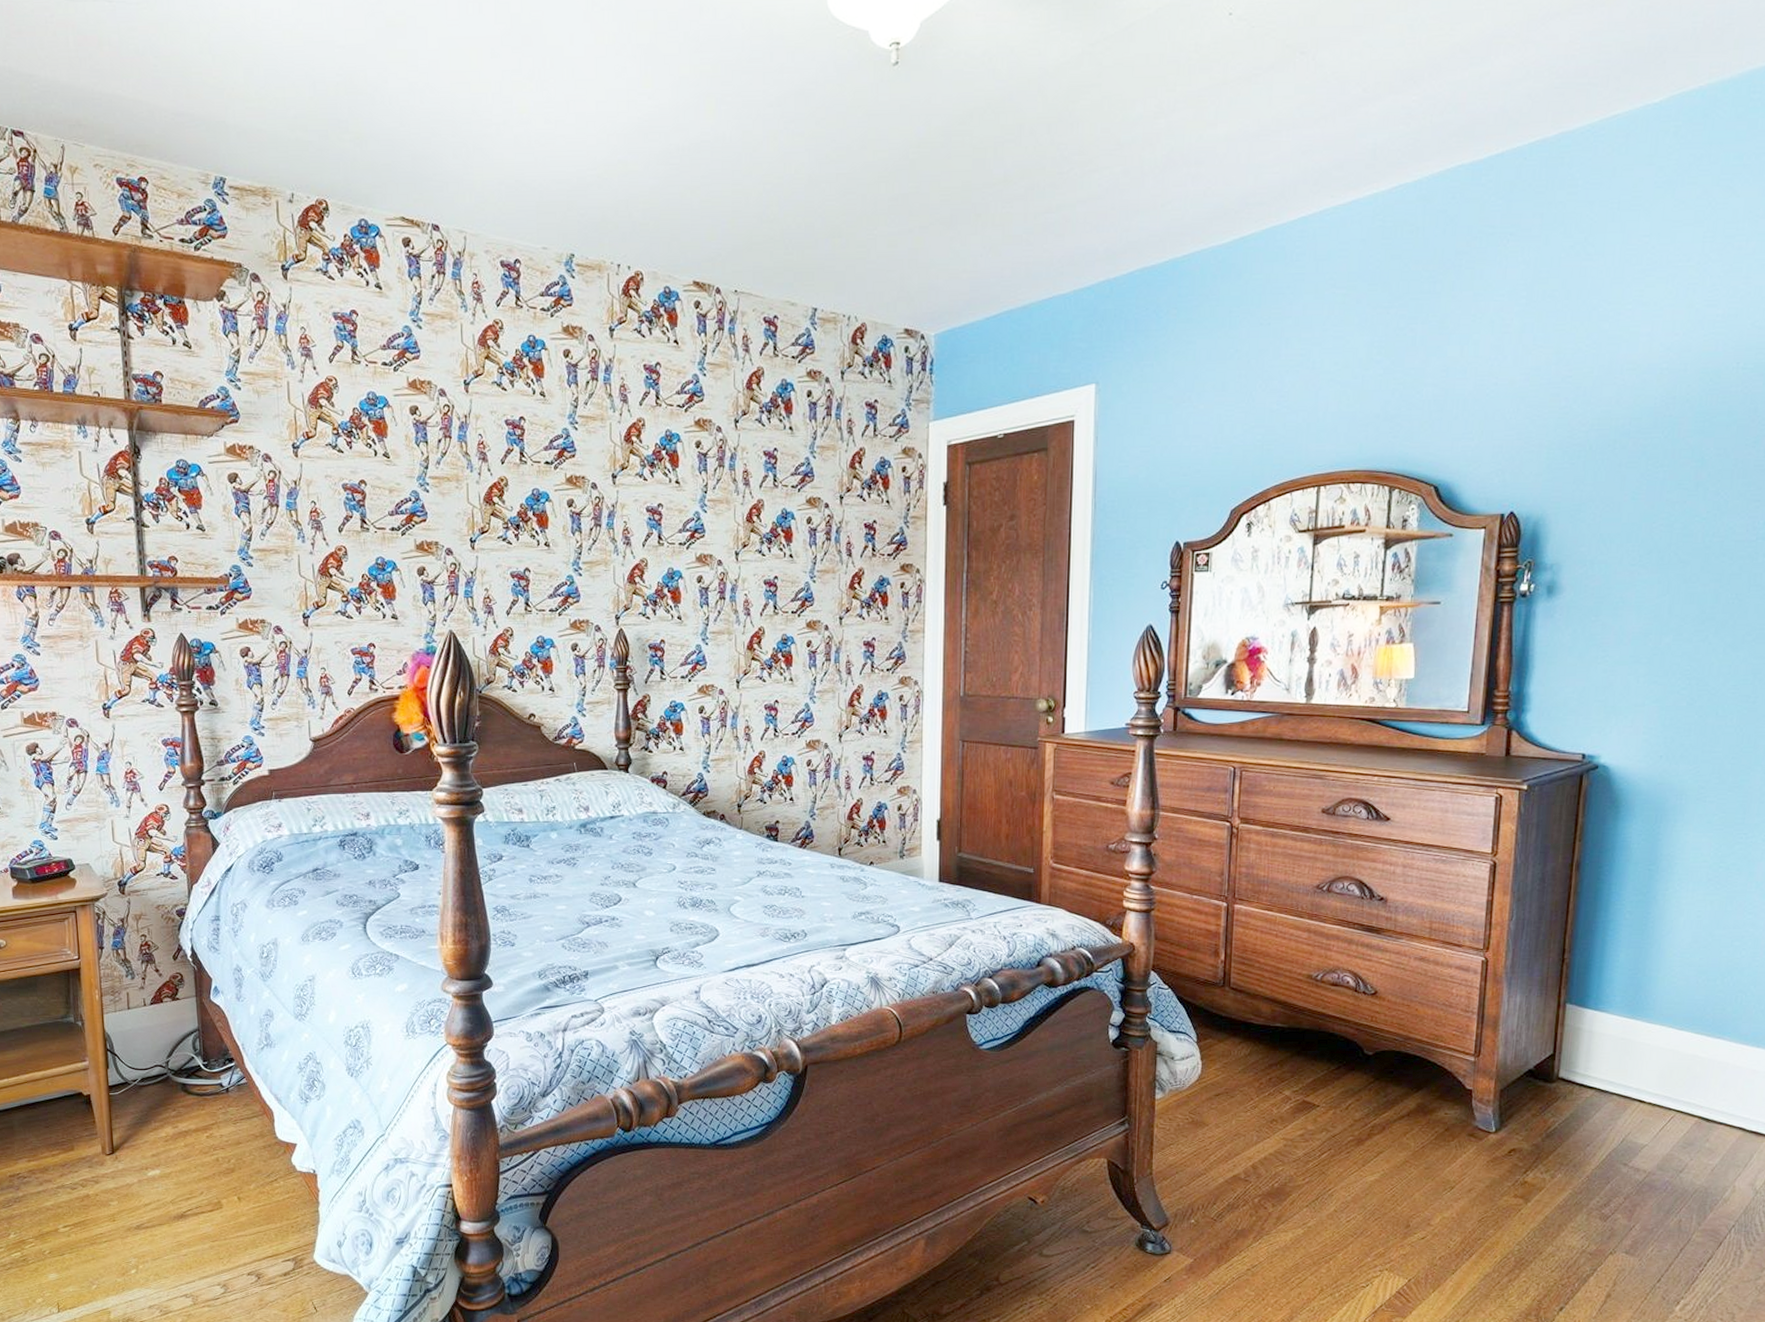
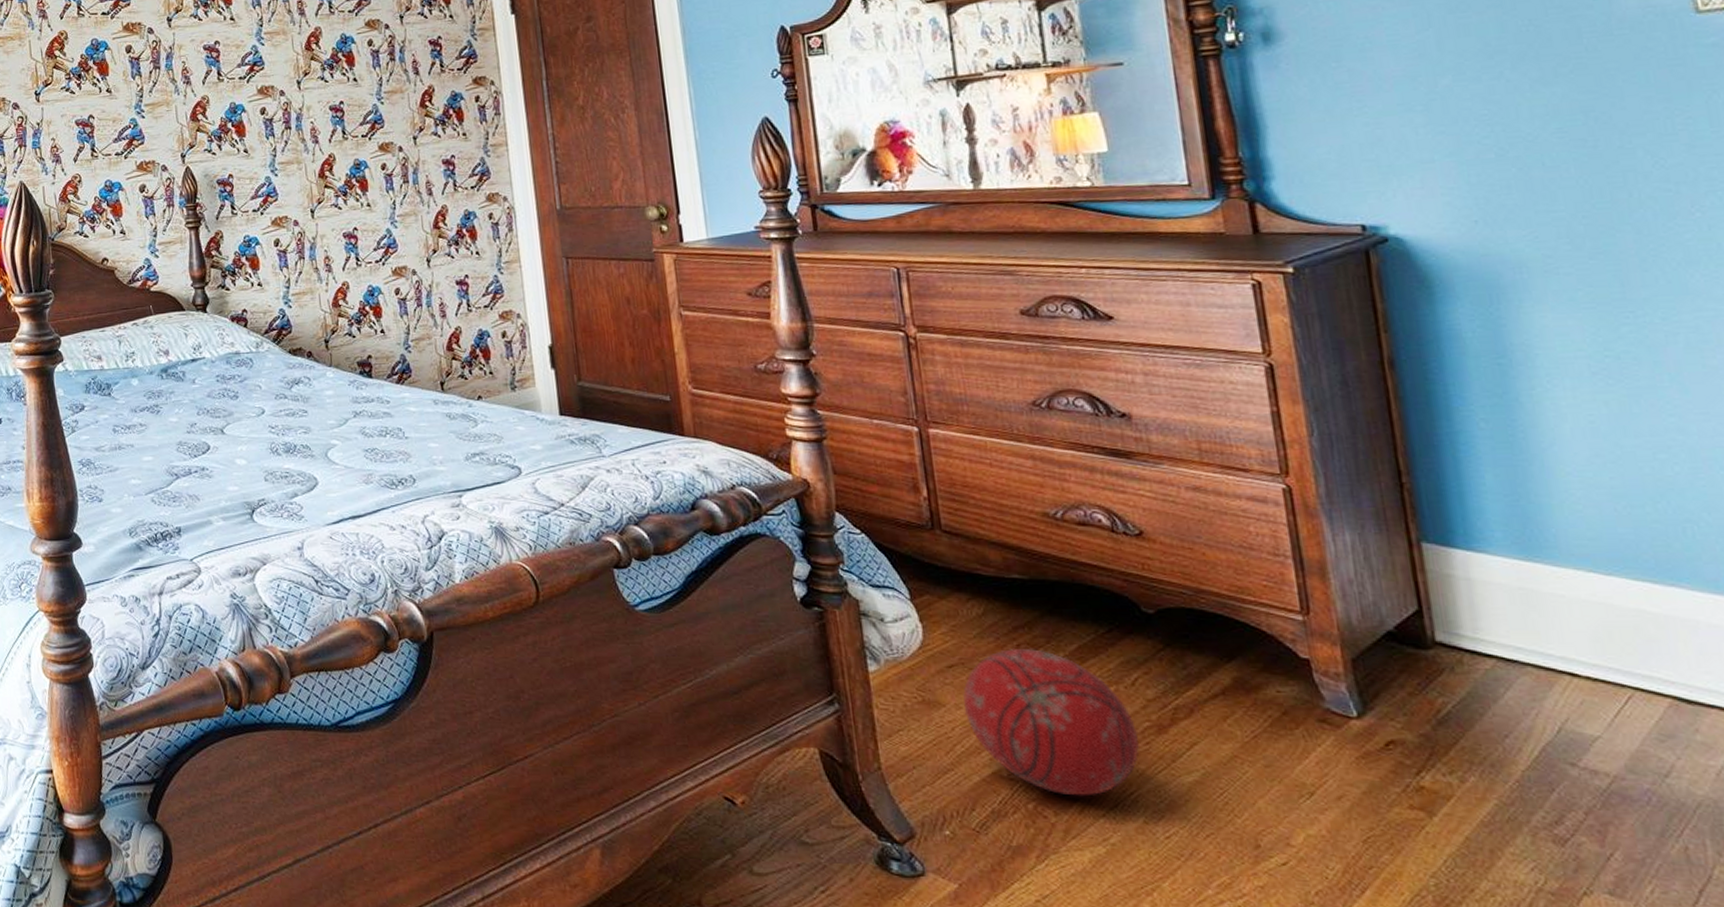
ball: none [1221,1080,1343,1192] -> present [963,648,1140,797]

